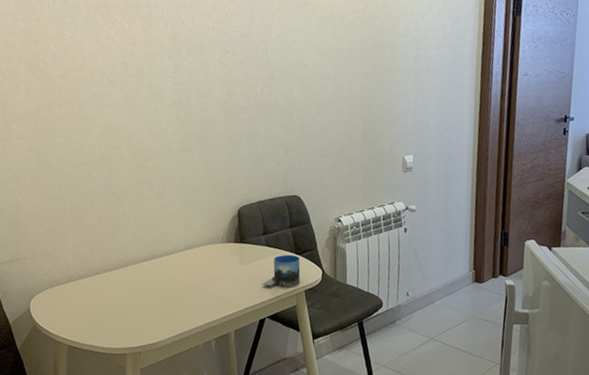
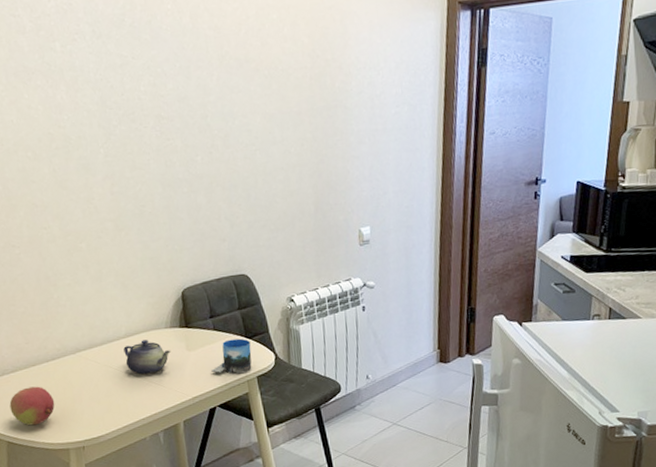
fruit: none [72,293,115,331] -> present [9,386,55,426]
teapot: none [181,253,226,286] -> present [123,340,172,375]

